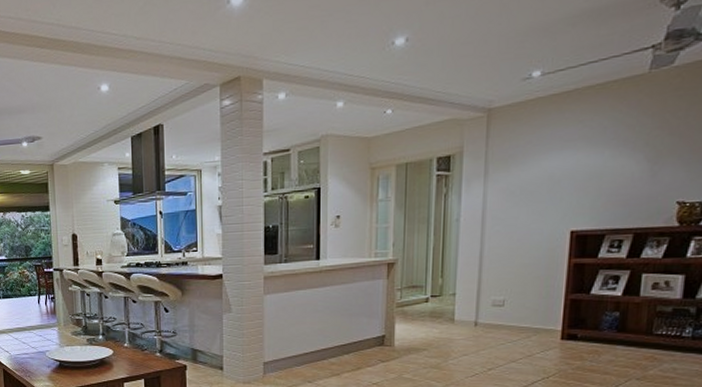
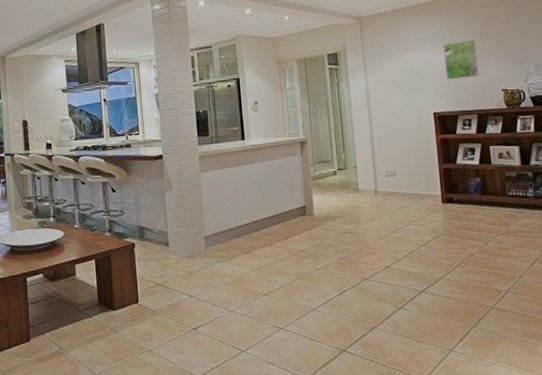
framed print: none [598,136,651,189] -> present [443,40,479,80]

